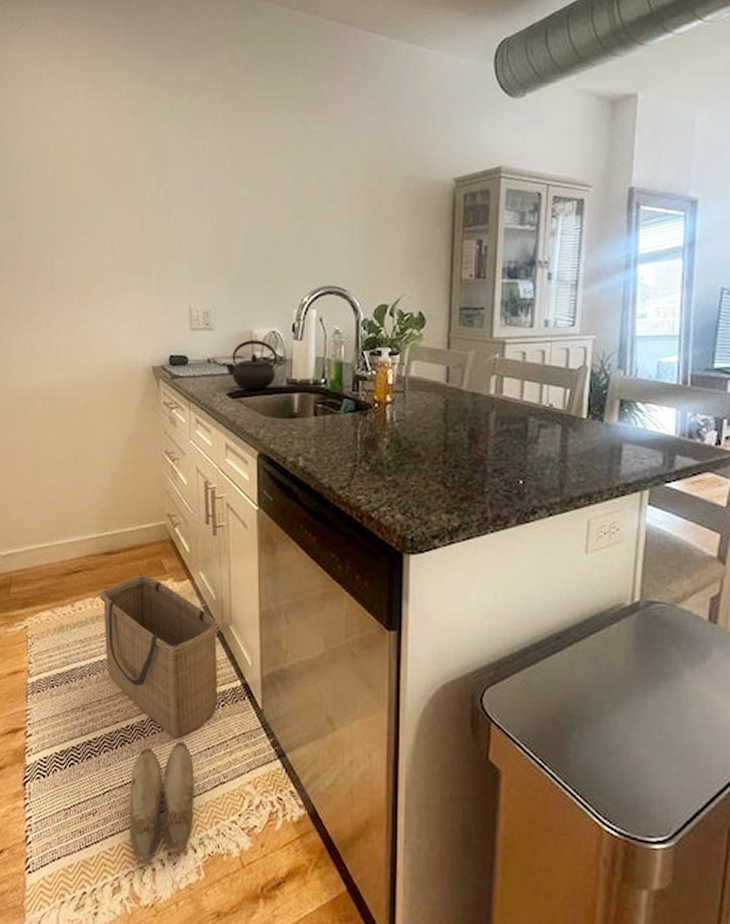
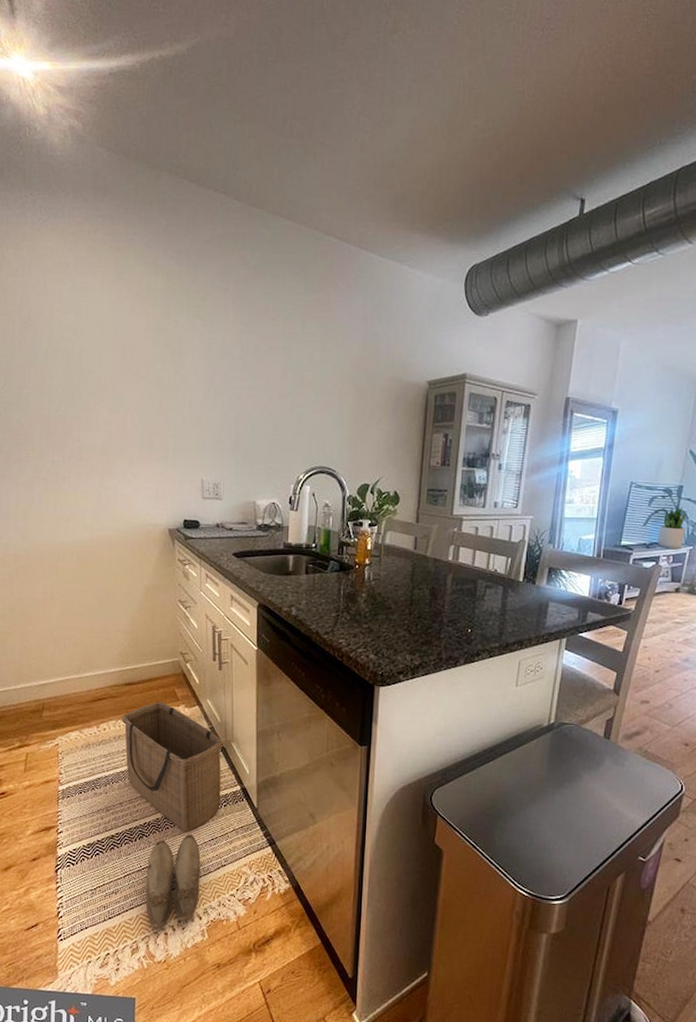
kettle: present [225,340,278,390] -> none [231,509,277,551]

